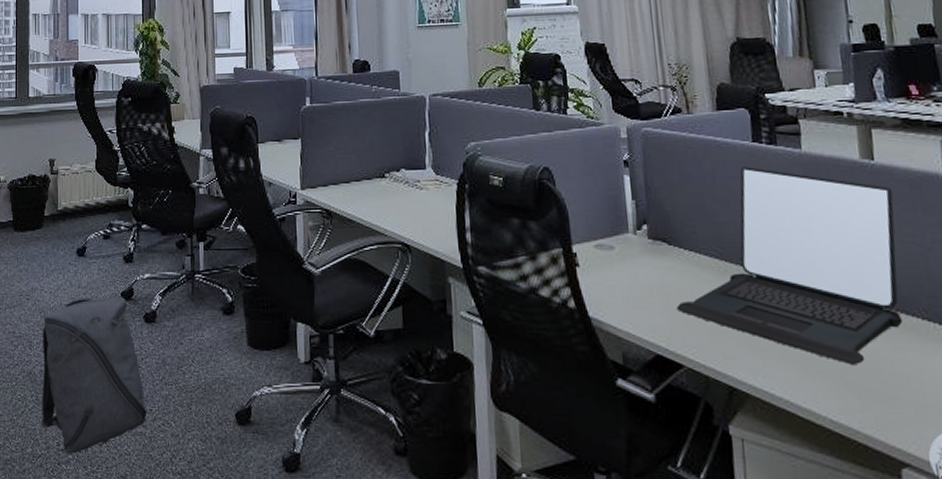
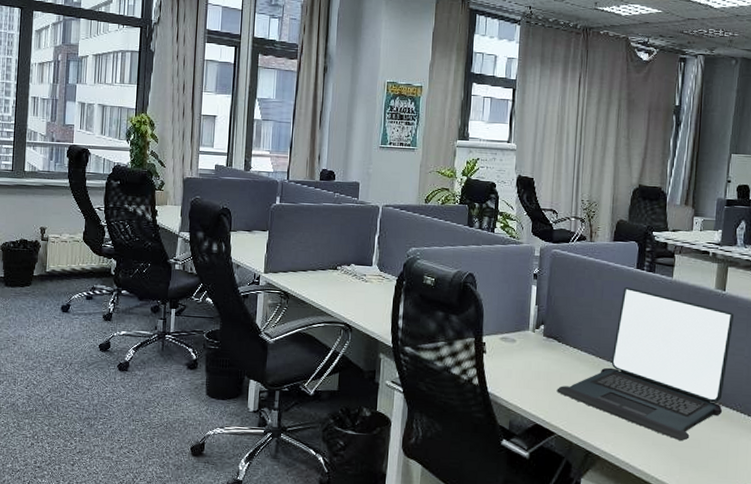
backpack: present [40,297,147,454] -> none [20,347,115,471]

